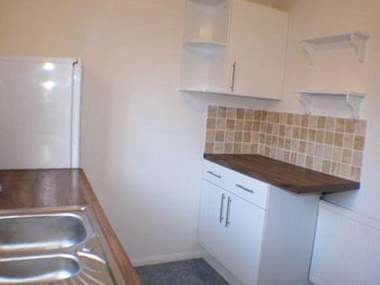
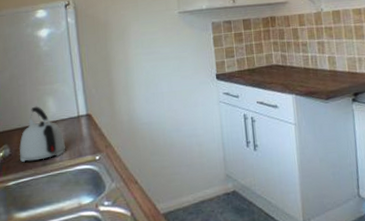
kettle: none [10,152,55,202] -> present [19,106,66,163]

